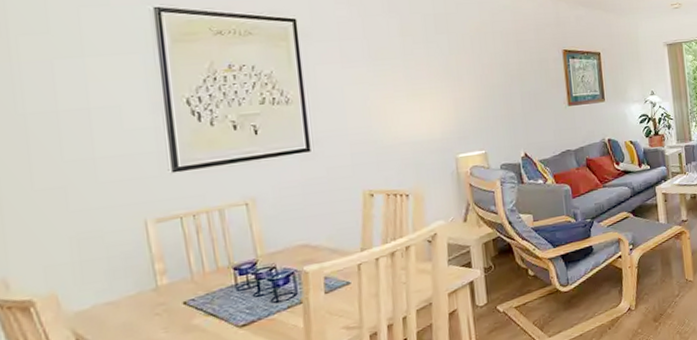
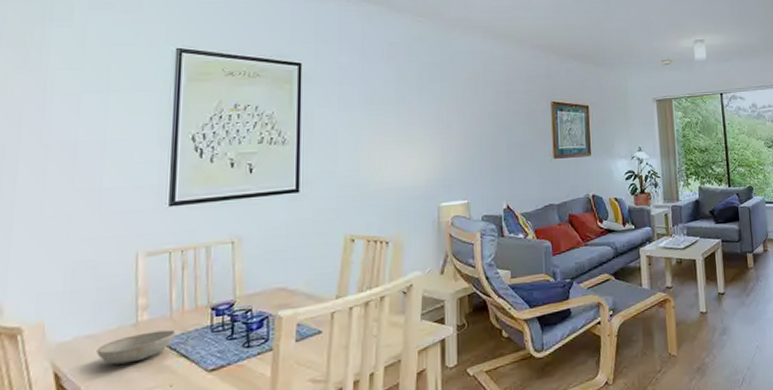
bowl: none [118,291,200,328] -> present [96,329,176,365]

